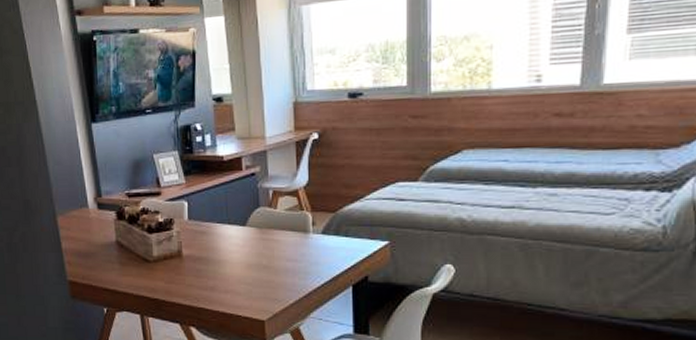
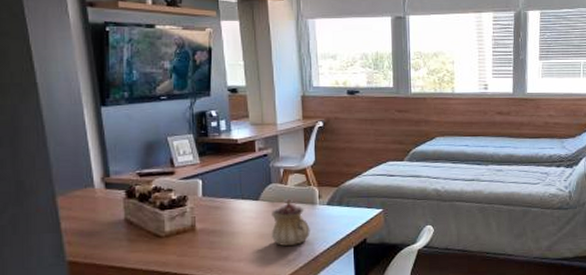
teapot: none [259,224,302,279] -> present [271,198,310,246]

